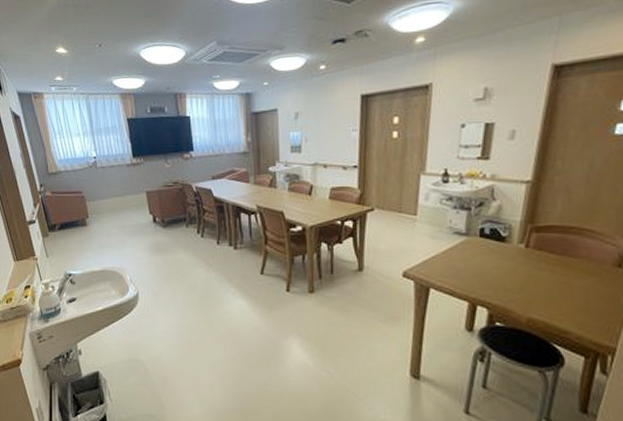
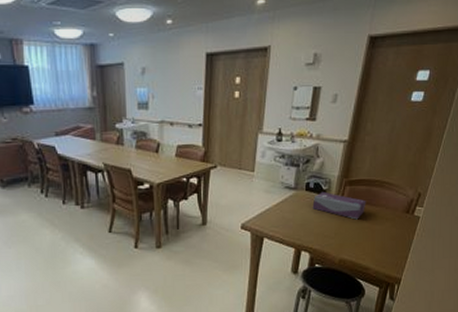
tissue box: none [489,238,561,273] -> present [312,191,367,220]

